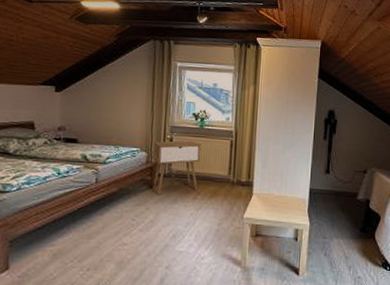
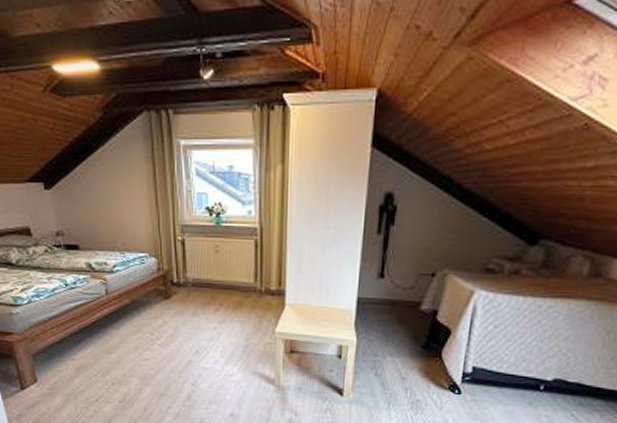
nightstand: present [153,140,201,195] -> none [163,242,220,307]

